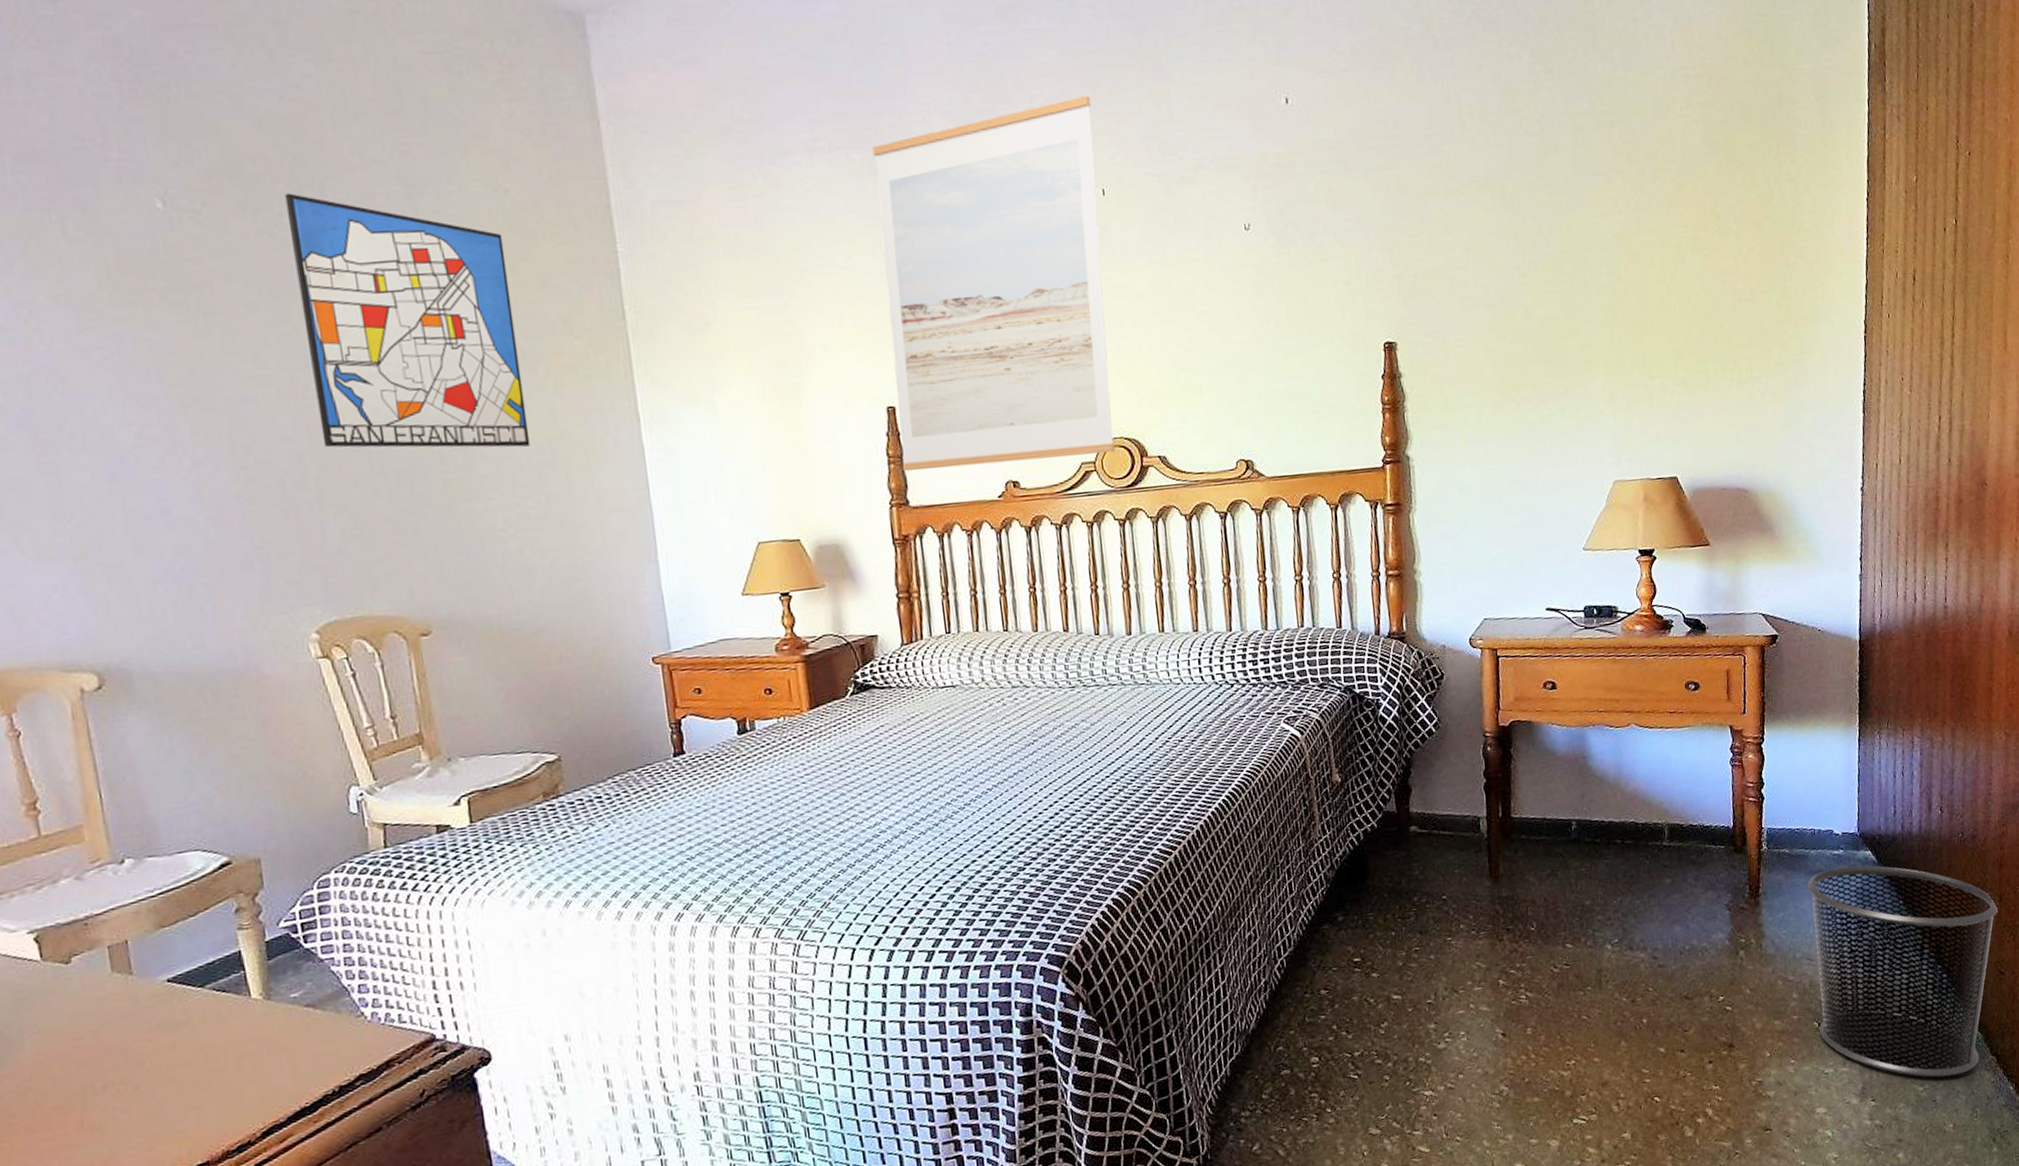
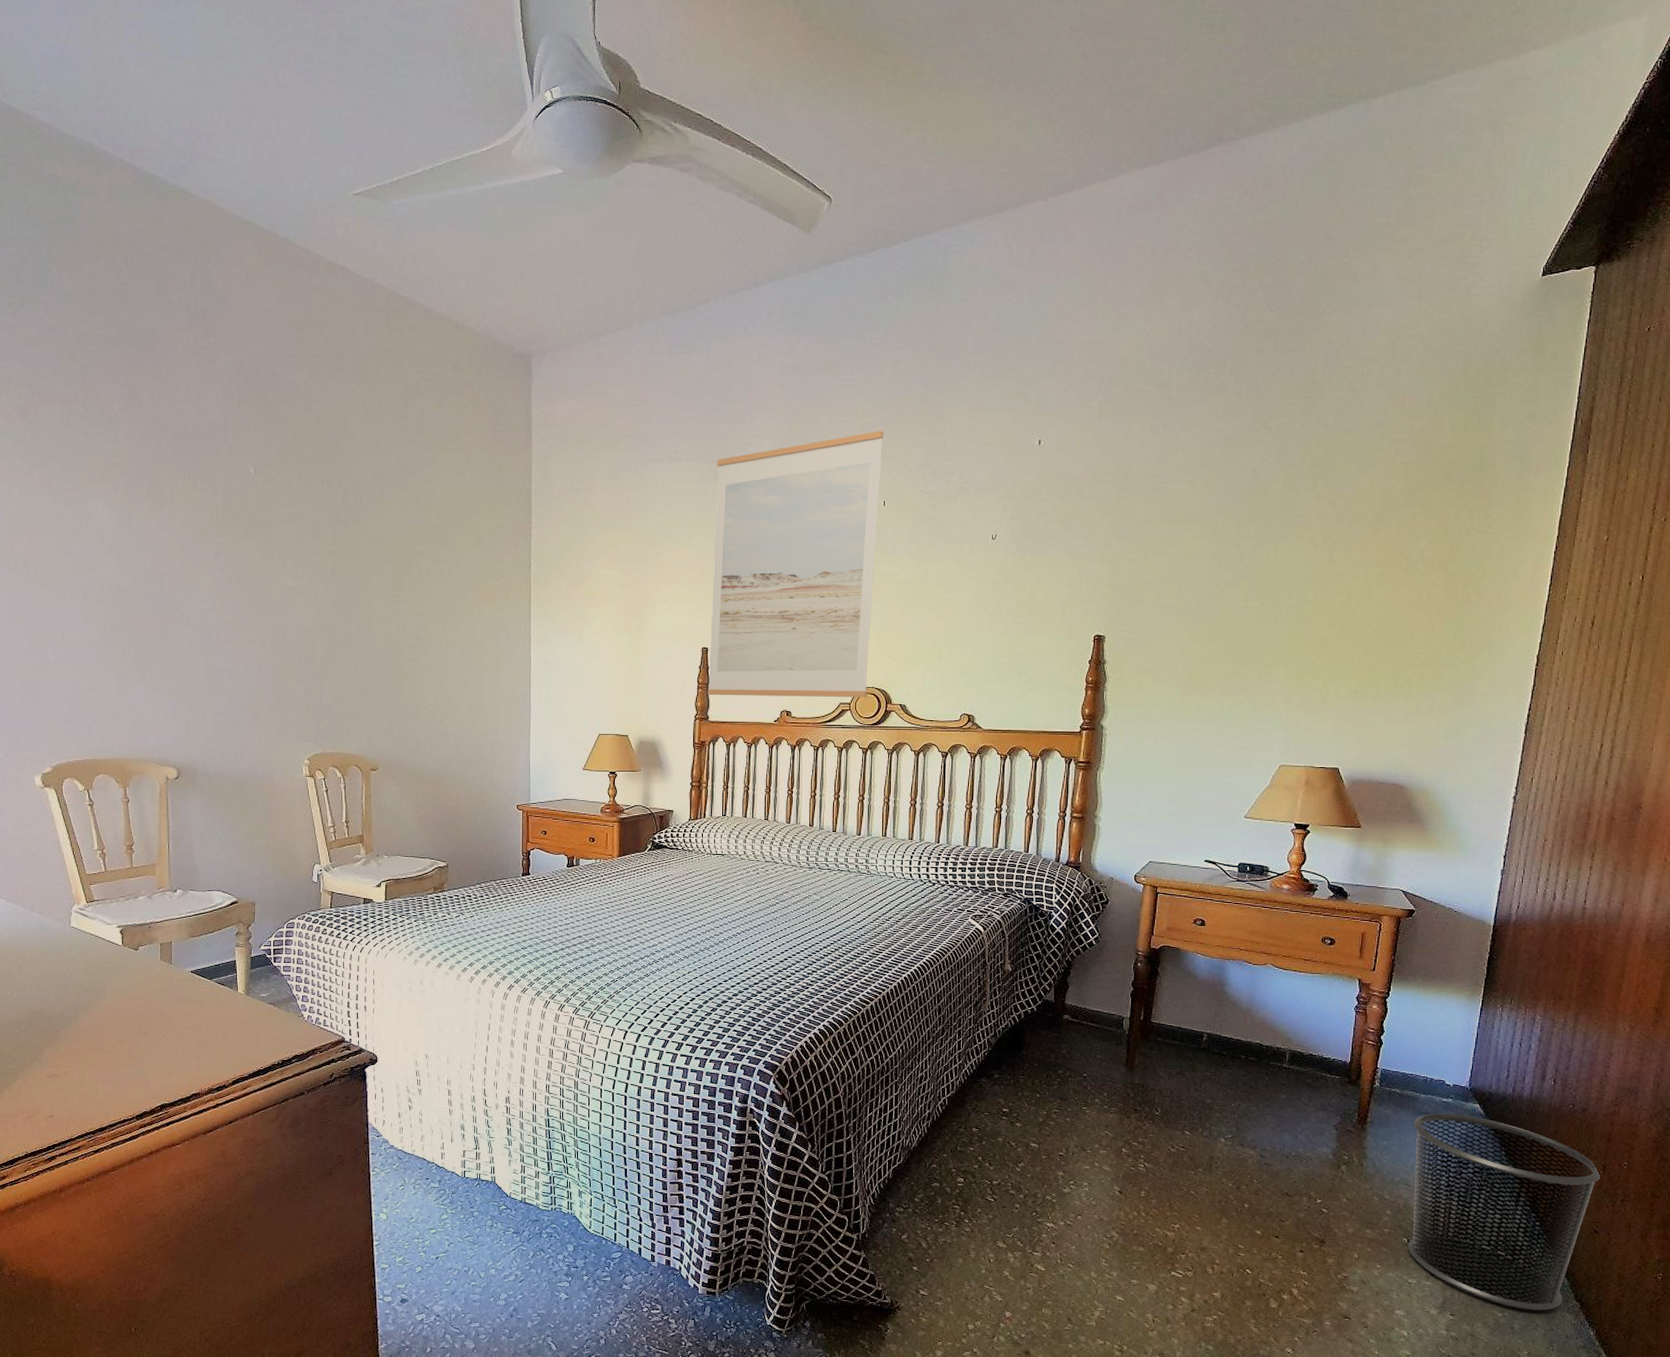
wall art: present [284,193,531,448] -> none [327,468,458,650]

